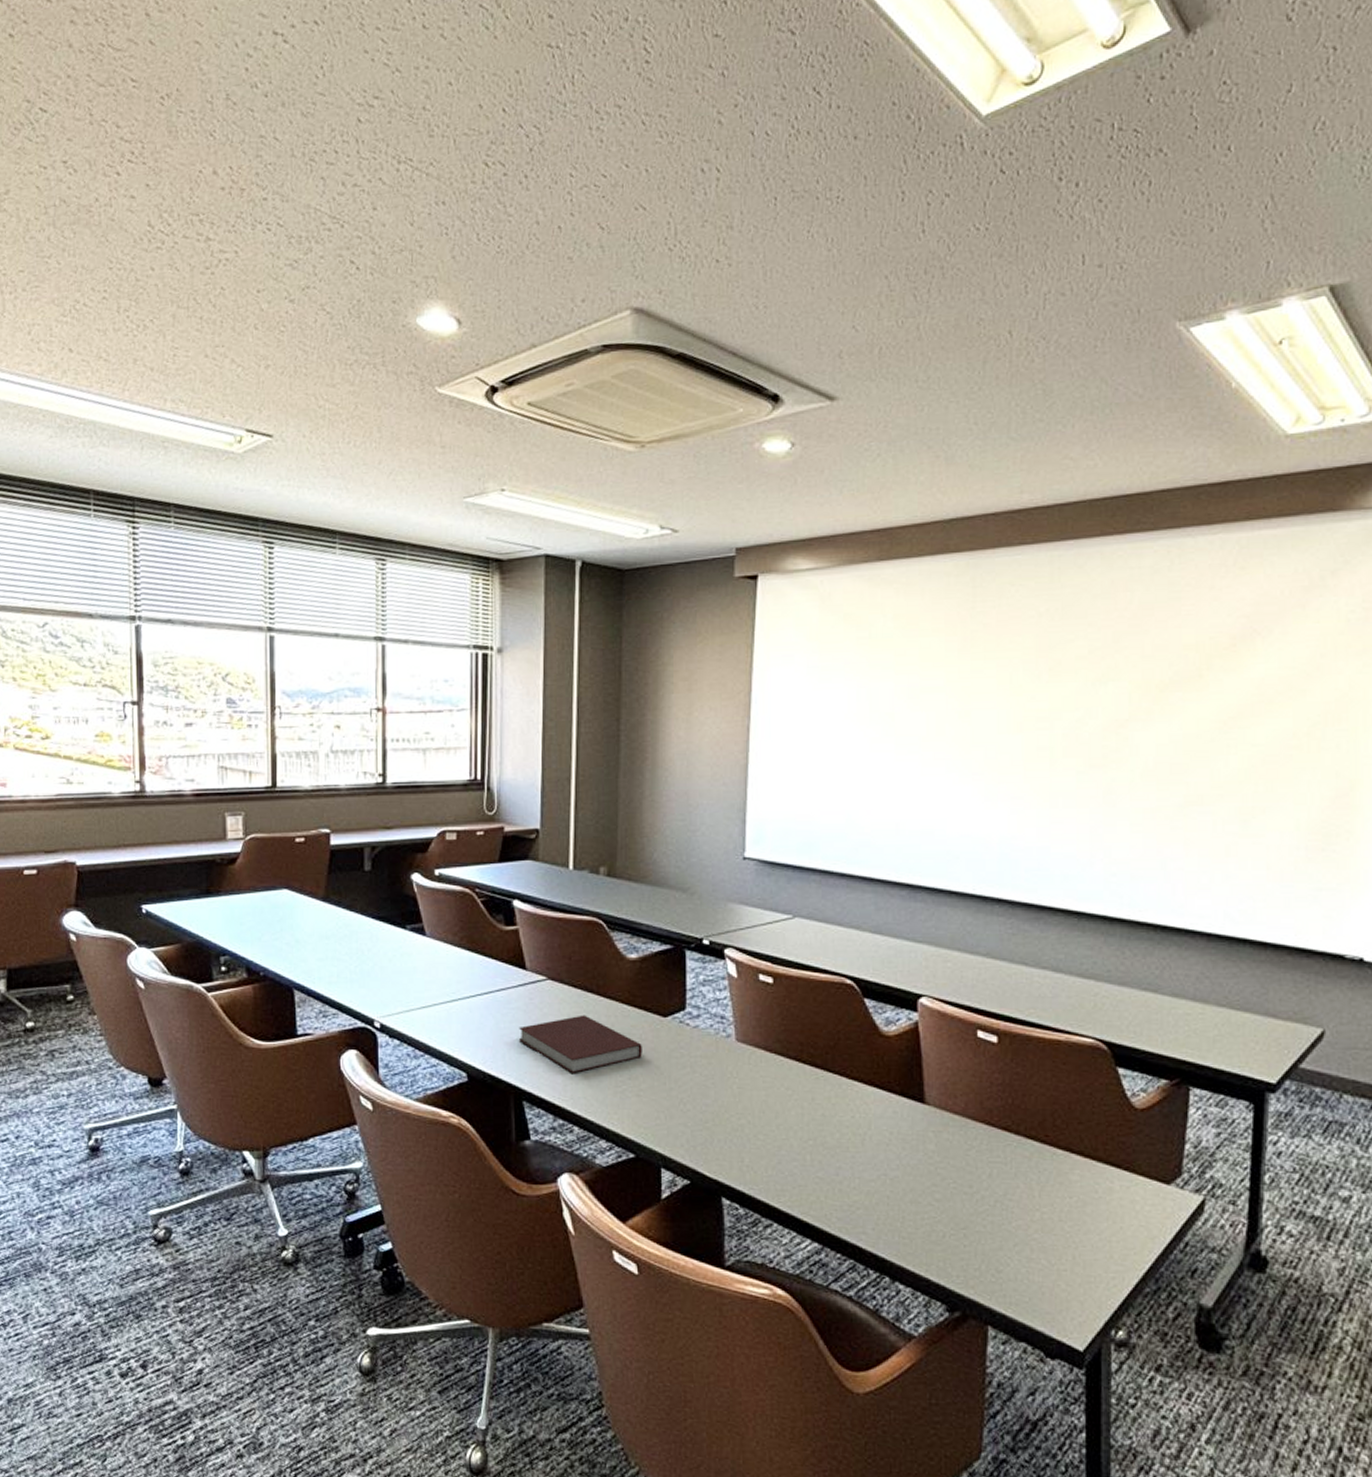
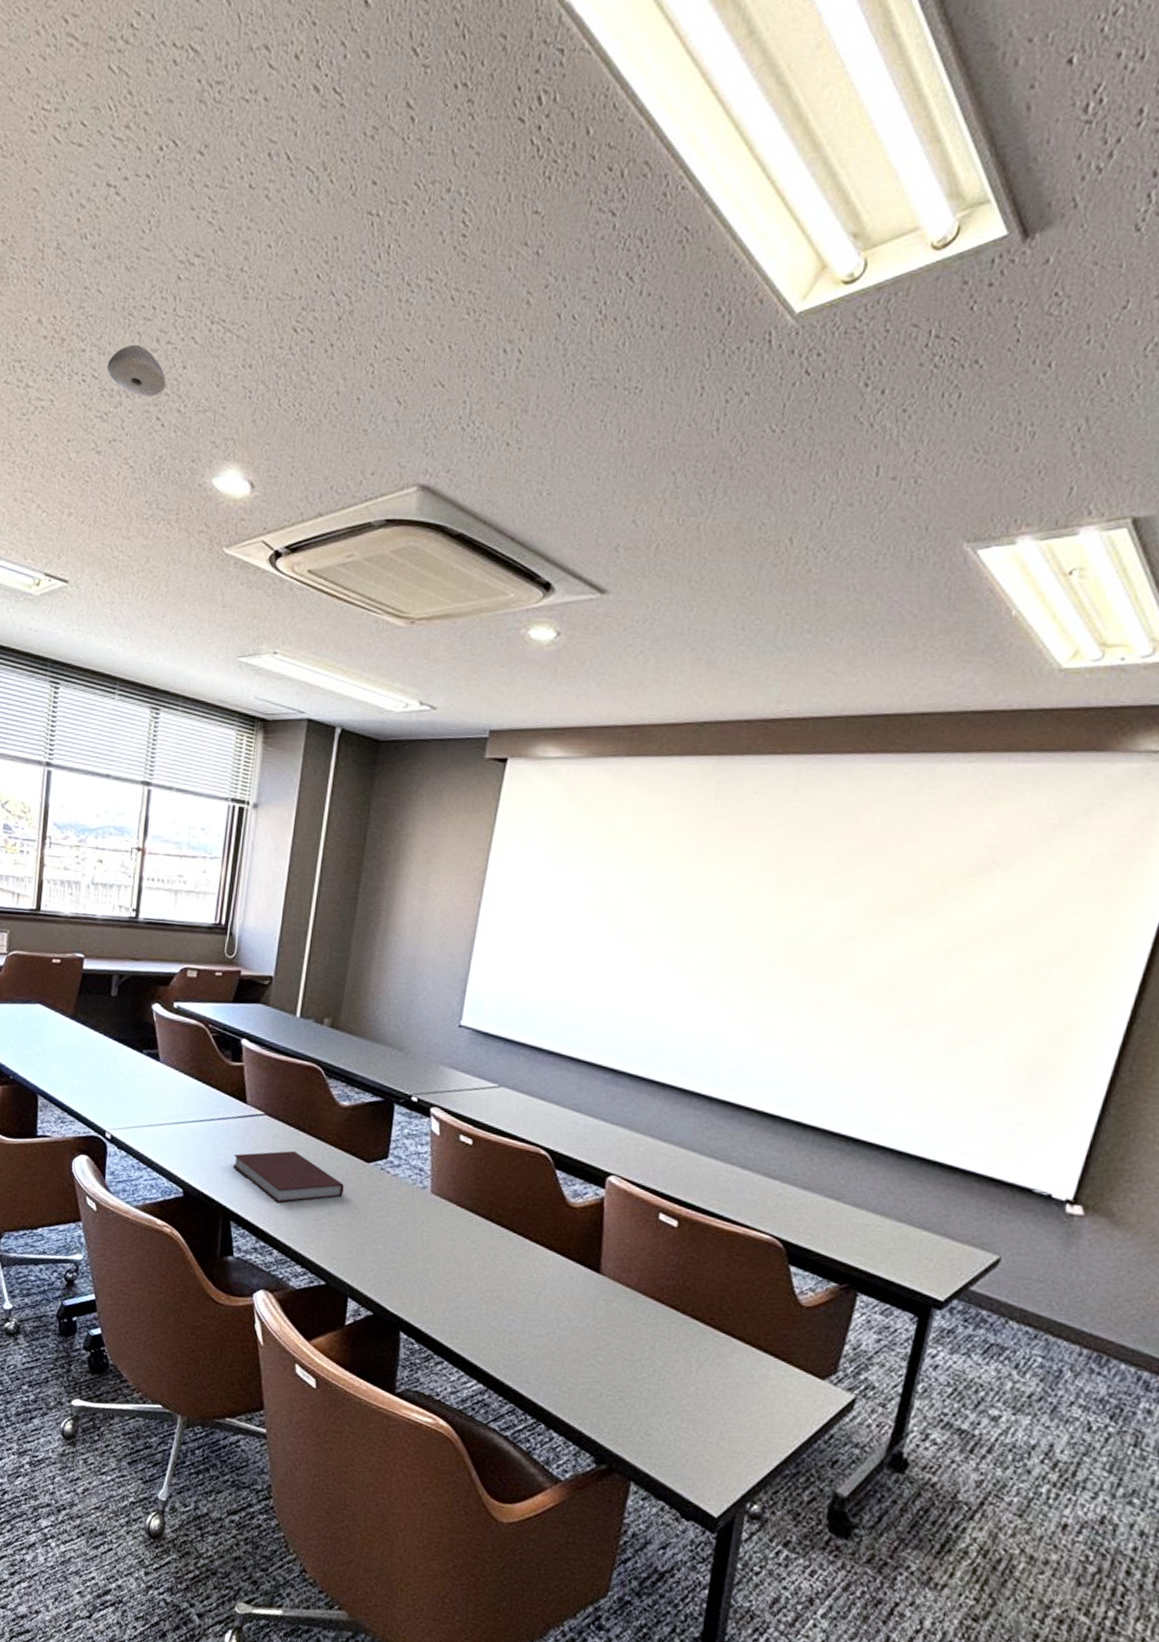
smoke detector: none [292,189,357,241] -> present [106,344,167,397]

